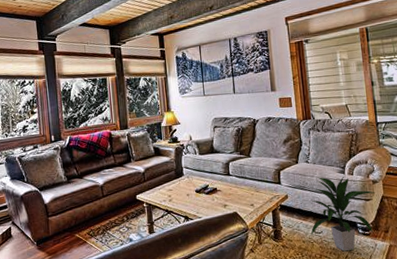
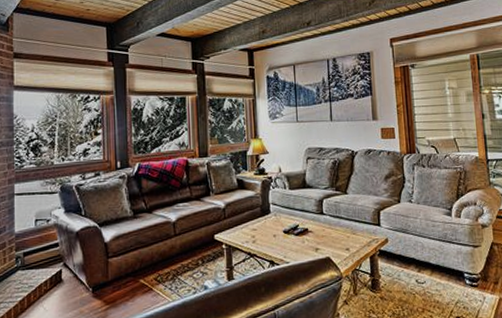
indoor plant: present [310,175,375,252] -> none [412,217,485,305]

